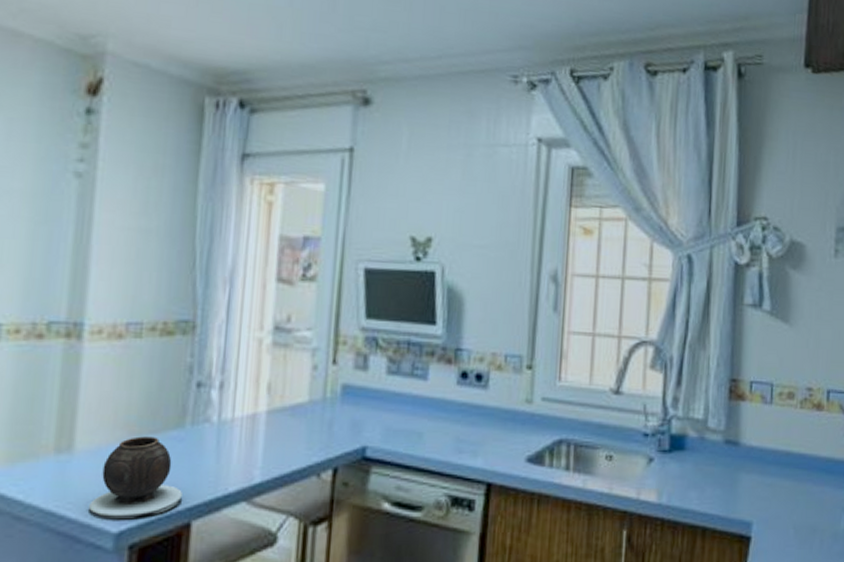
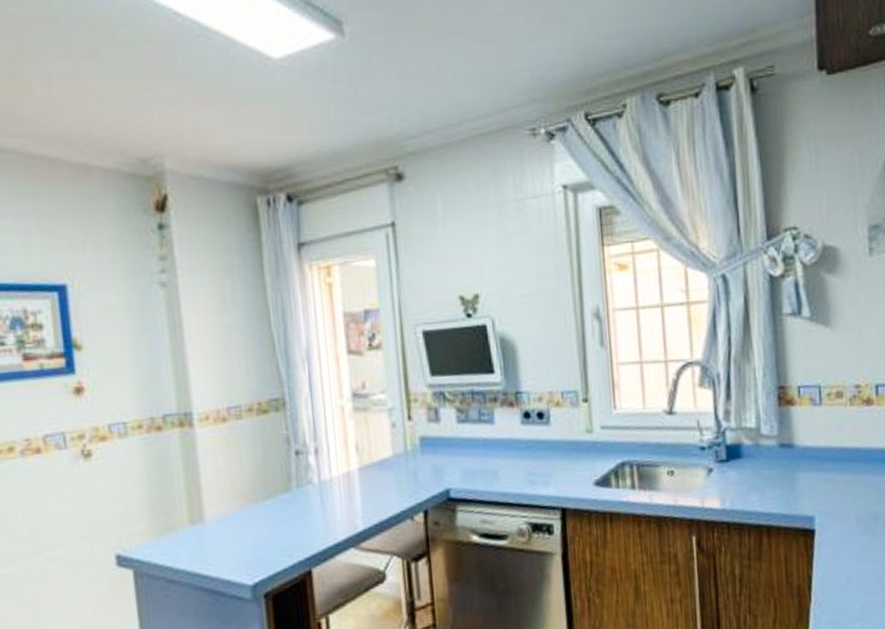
vase: present [89,436,182,520] -> none [226,501,300,575]

